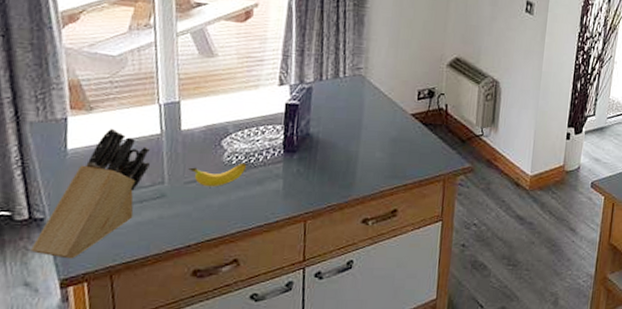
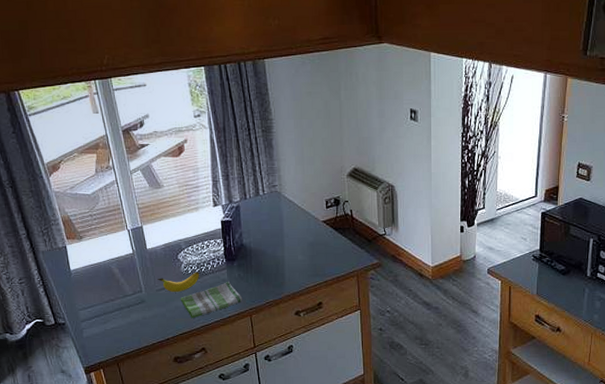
knife block: present [31,128,150,259] -> none [61,251,129,352]
dish towel: none [216,177,298,221] -> present [181,281,243,319]

